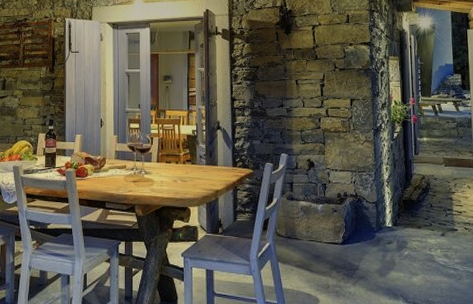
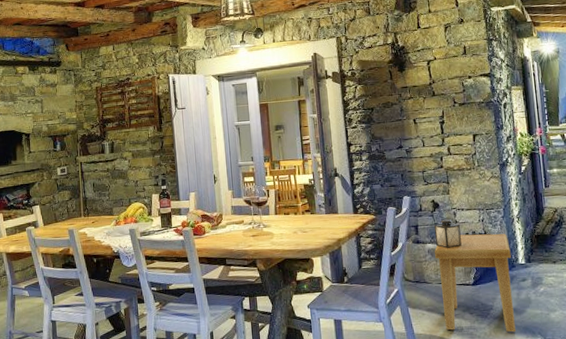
side table: none [307,194,379,293] -> present [435,233,516,333]
lantern: none [308,162,333,207] -> present [433,202,462,248]

